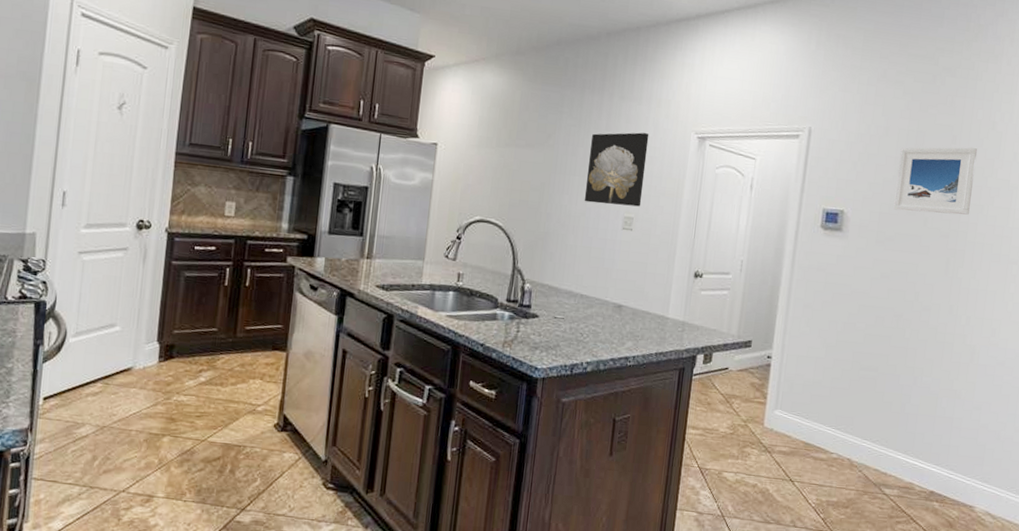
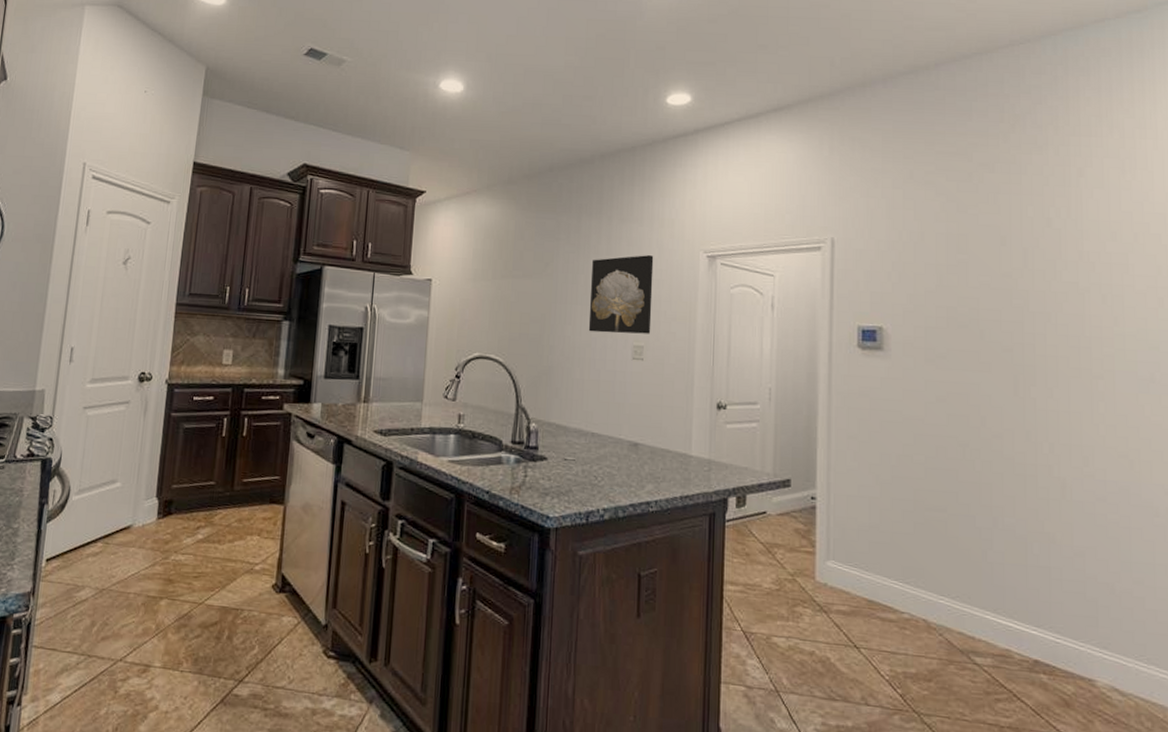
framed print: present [893,147,977,215] -> none [941,248,1034,325]

